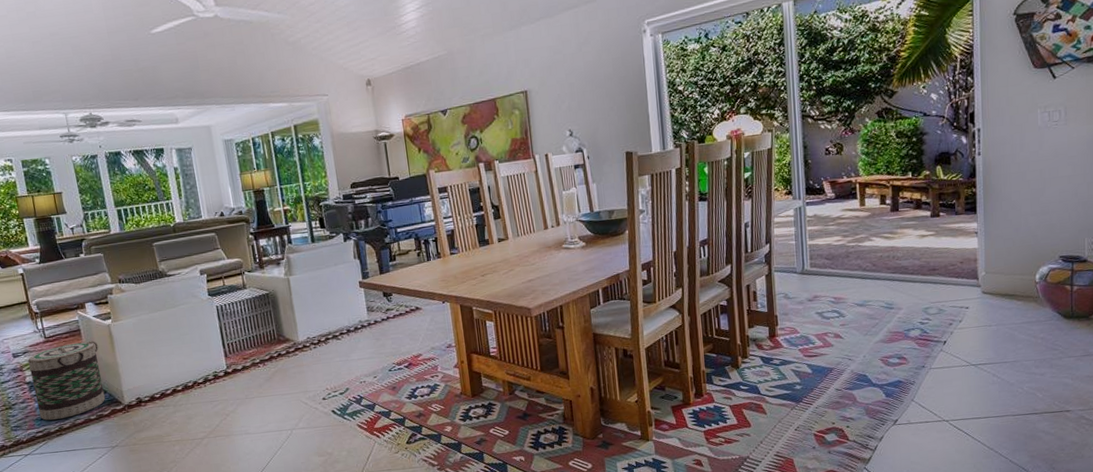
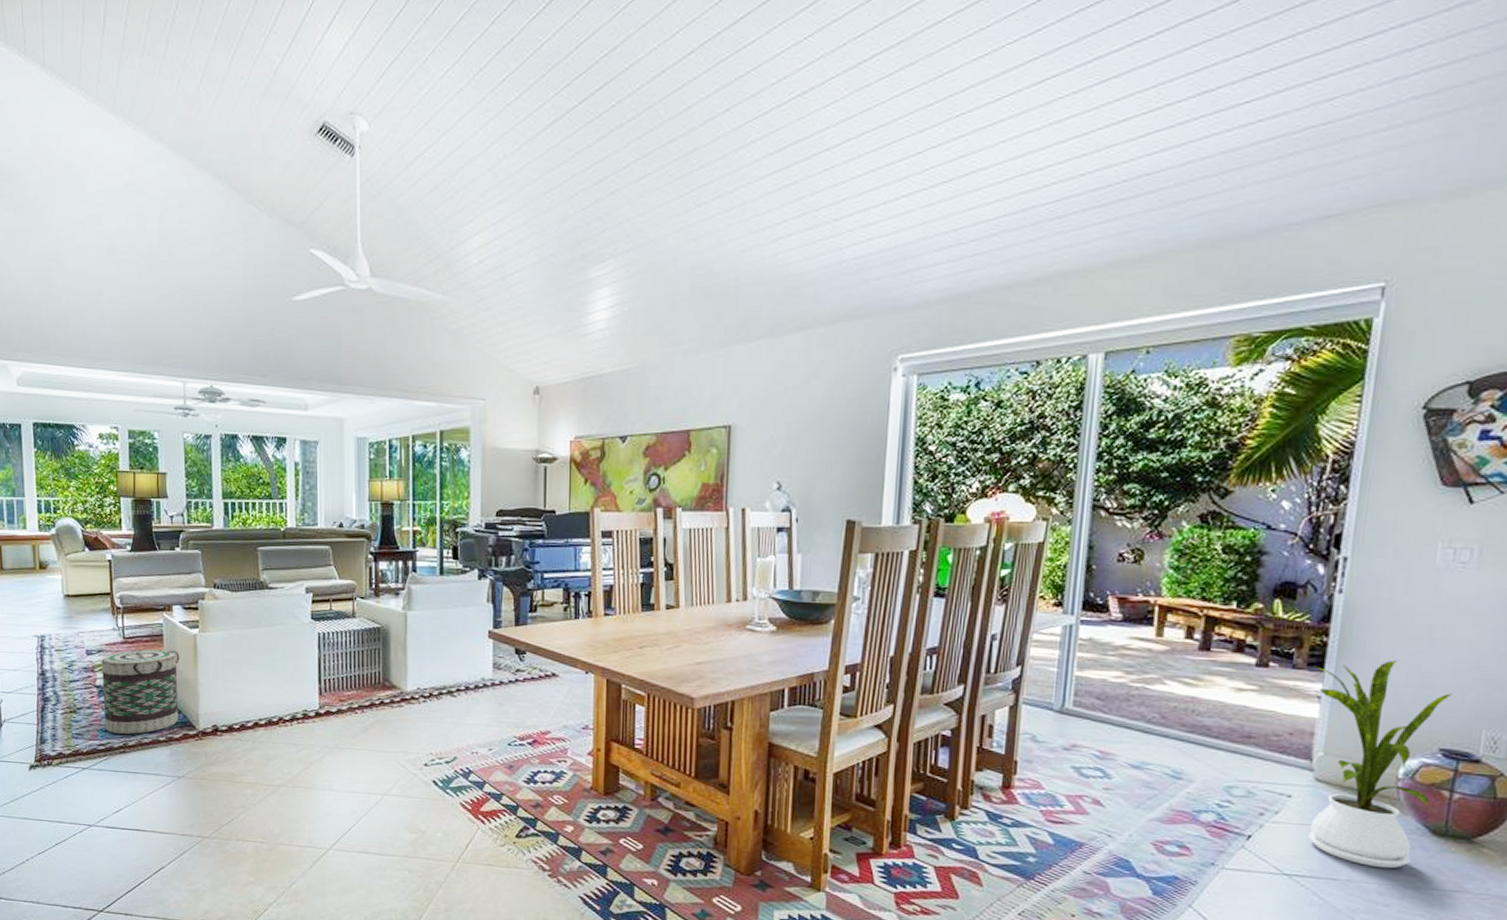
house plant: none [968,198,1061,349] -> present [1308,660,1451,869]

